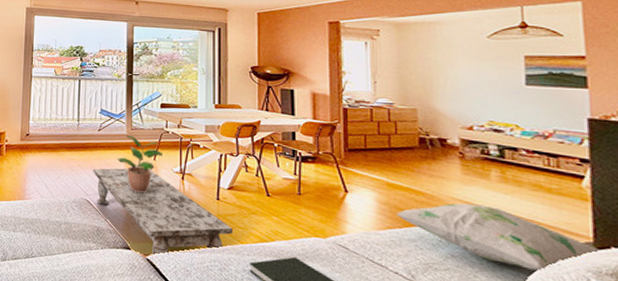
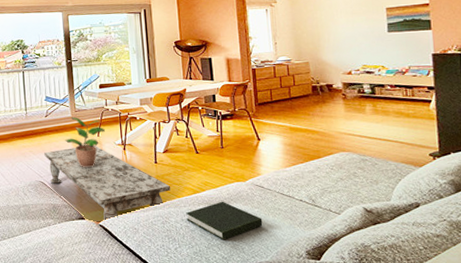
decorative pillow: present [395,203,601,271] -> none [297,134,444,180]

